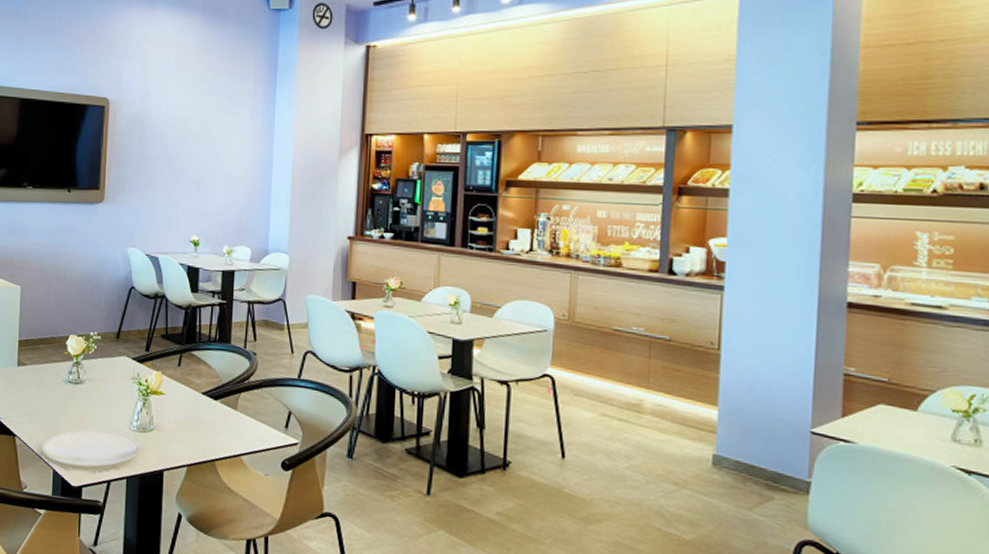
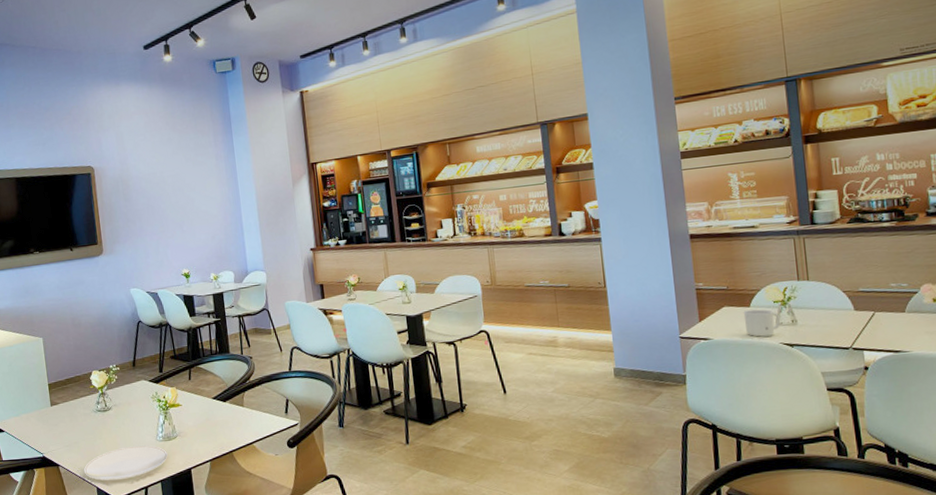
mug: none [905,414,959,455] -> present [743,309,781,337]

